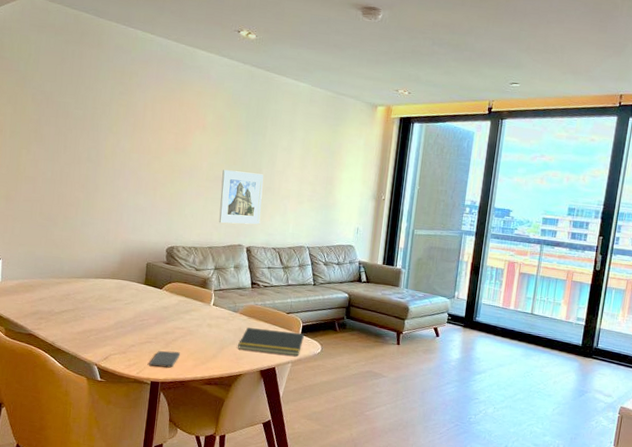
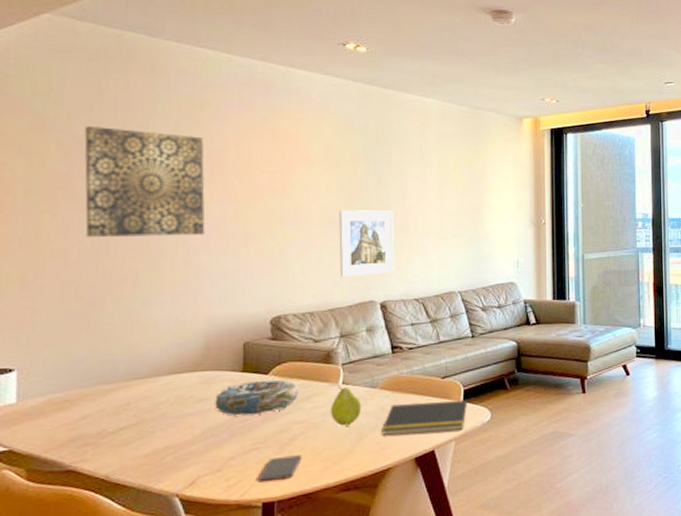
wall art: none [48,86,130,178] -> present [84,126,205,238]
decorative bowl: none [124,292,182,318] -> present [215,379,299,416]
fruit: none [202,306,226,337] -> present [330,386,362,426]

